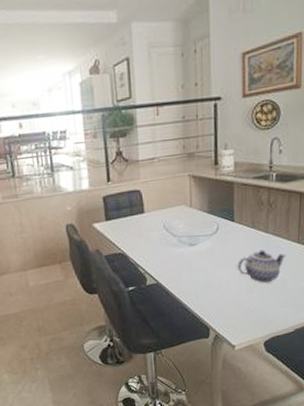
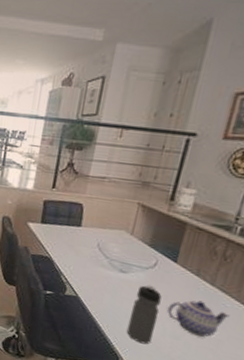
water bottle: none [208,249,232,307] -> present [126,284,162,345]

